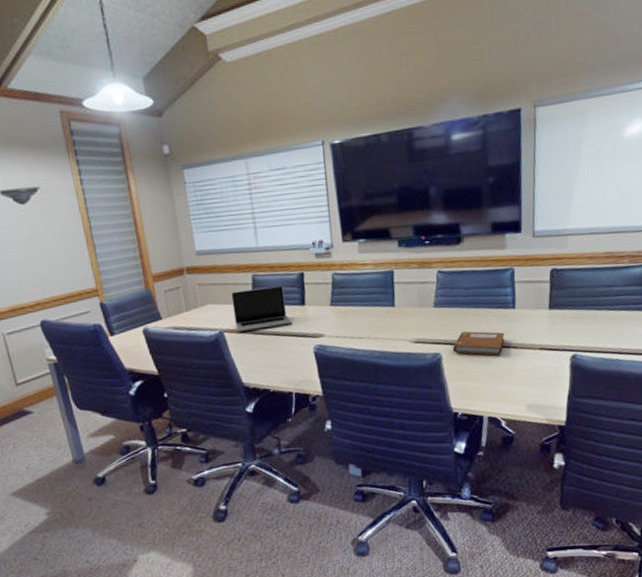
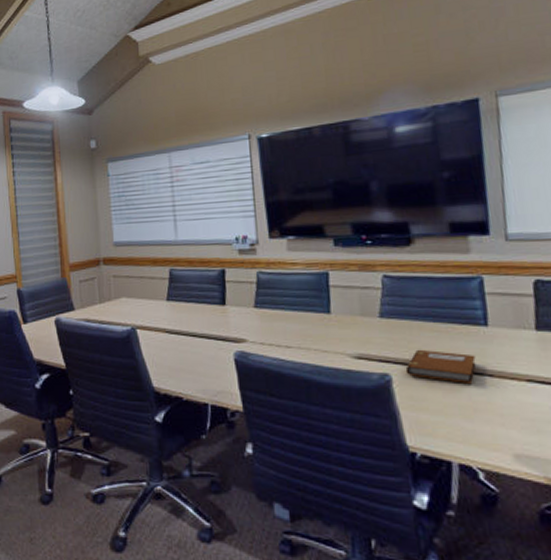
laptop: present [231,285,292,332] -> none [146,282,211,329]

